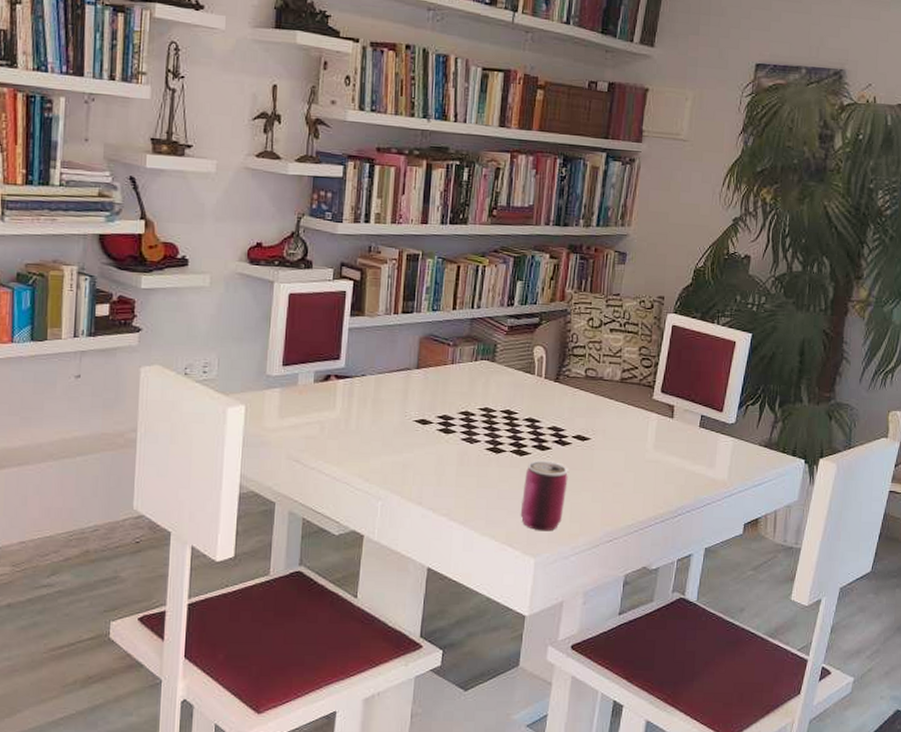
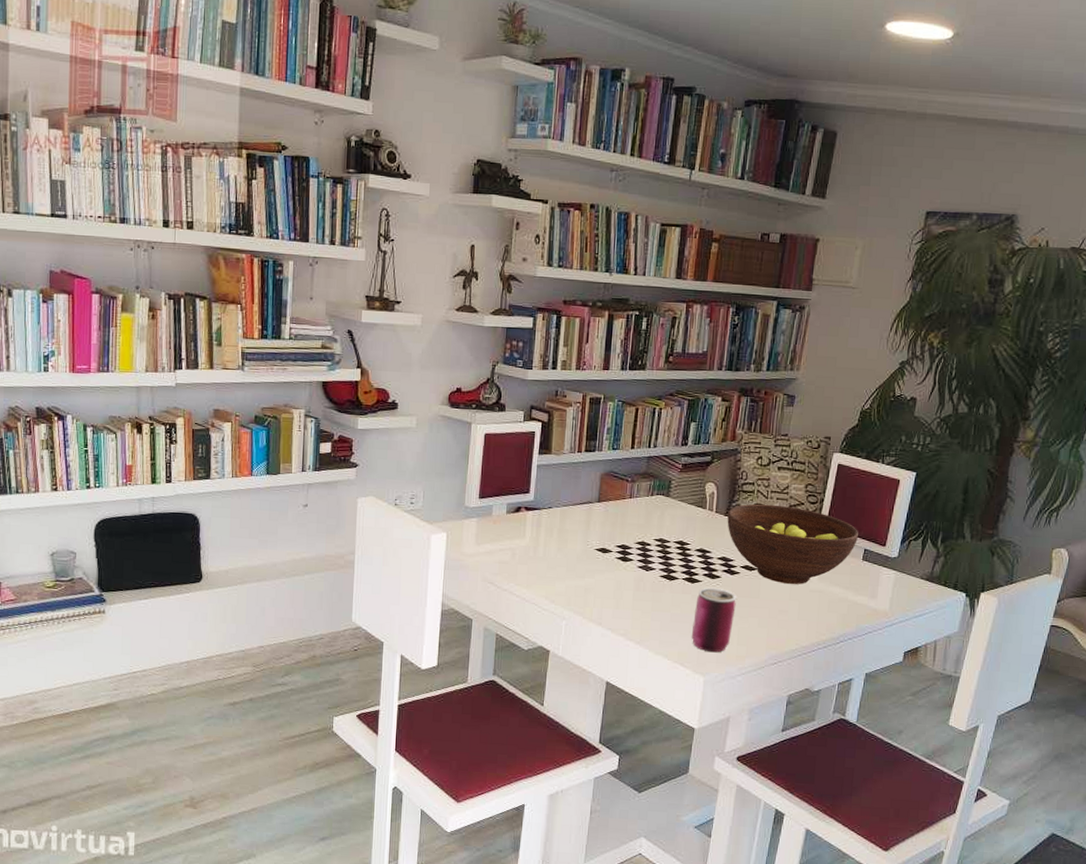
fruit bowl: none [557,368,695,454] -> present [727,503,858,584]

